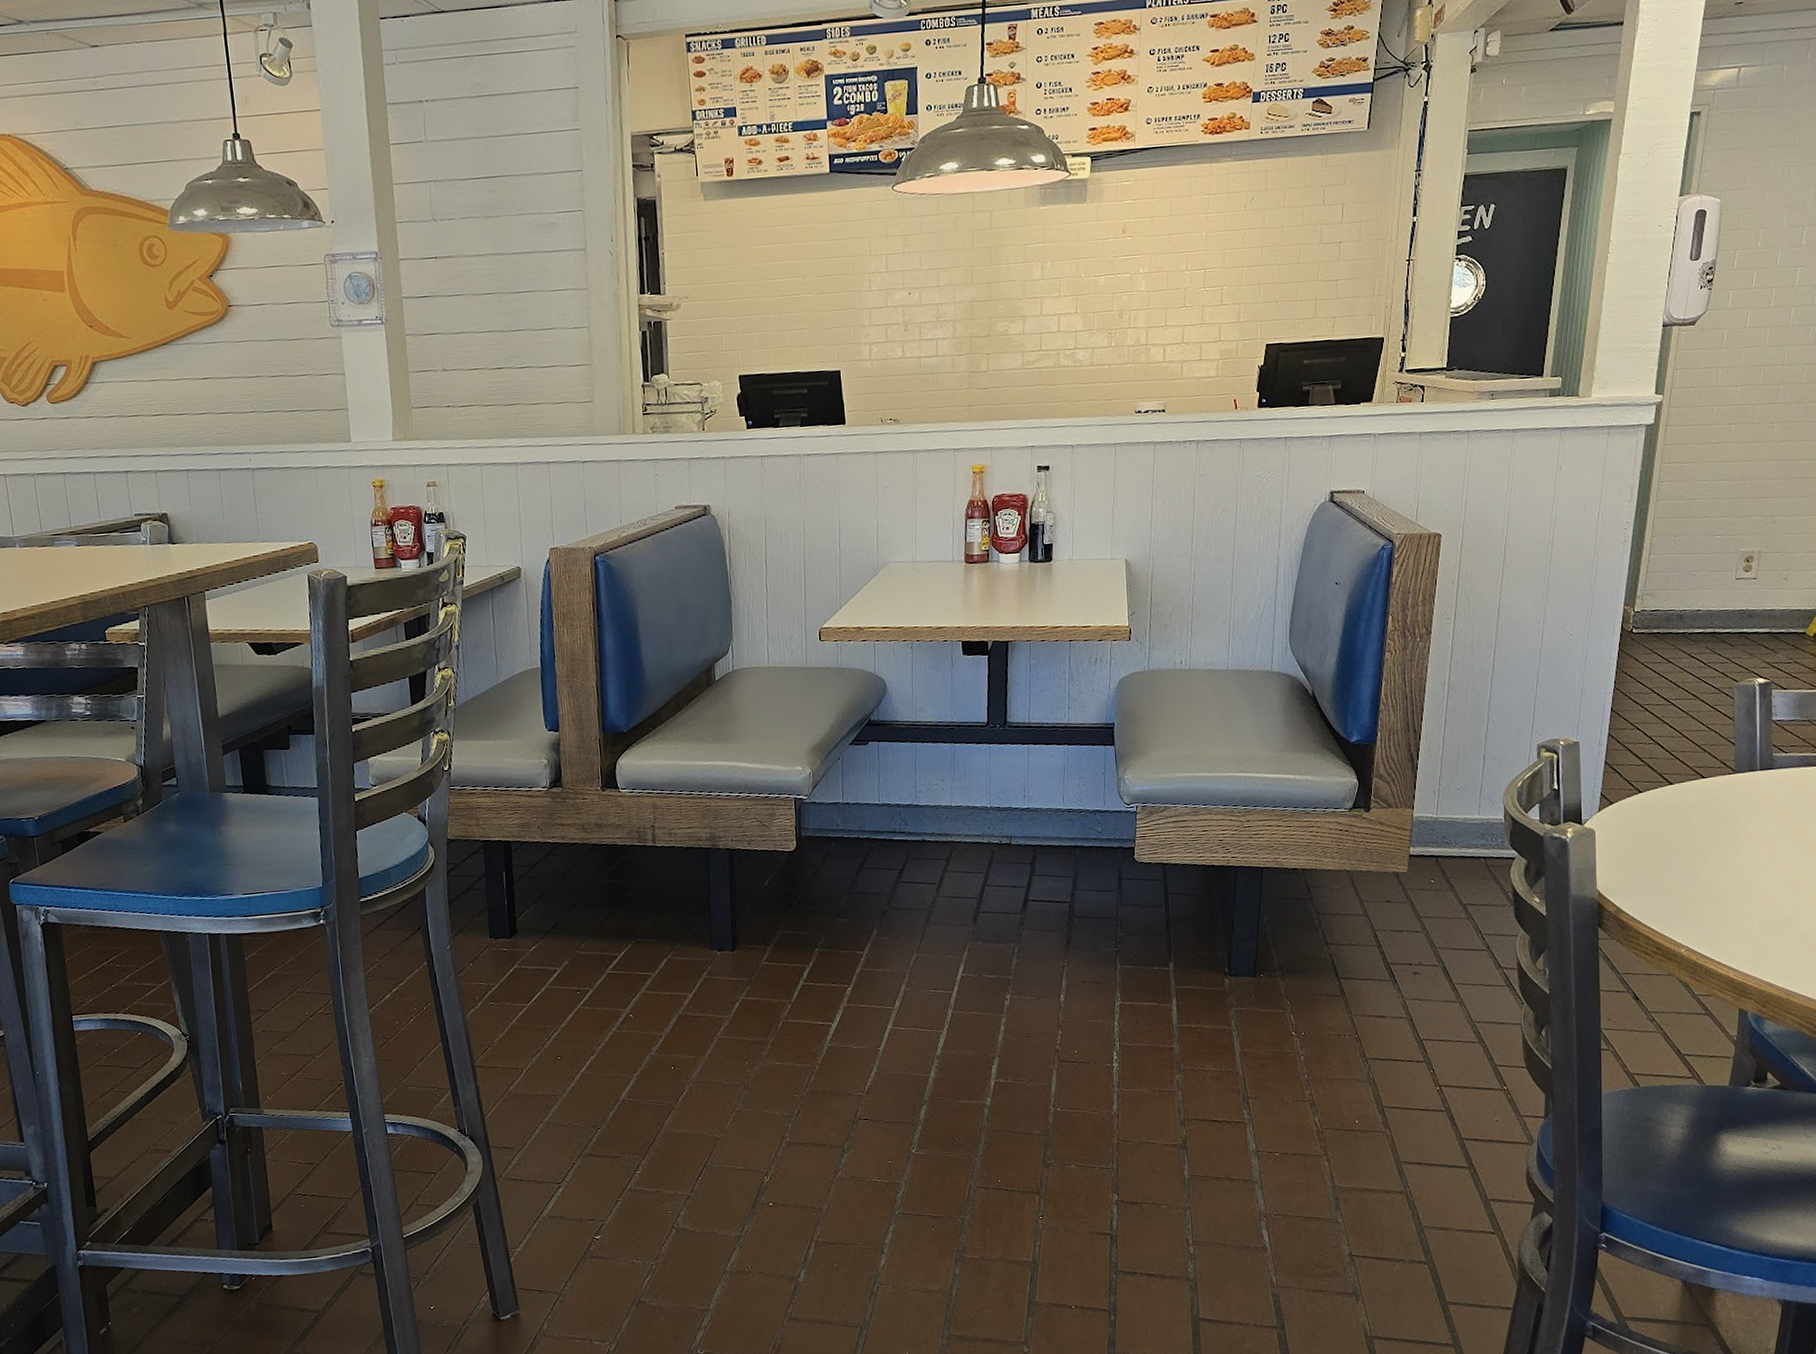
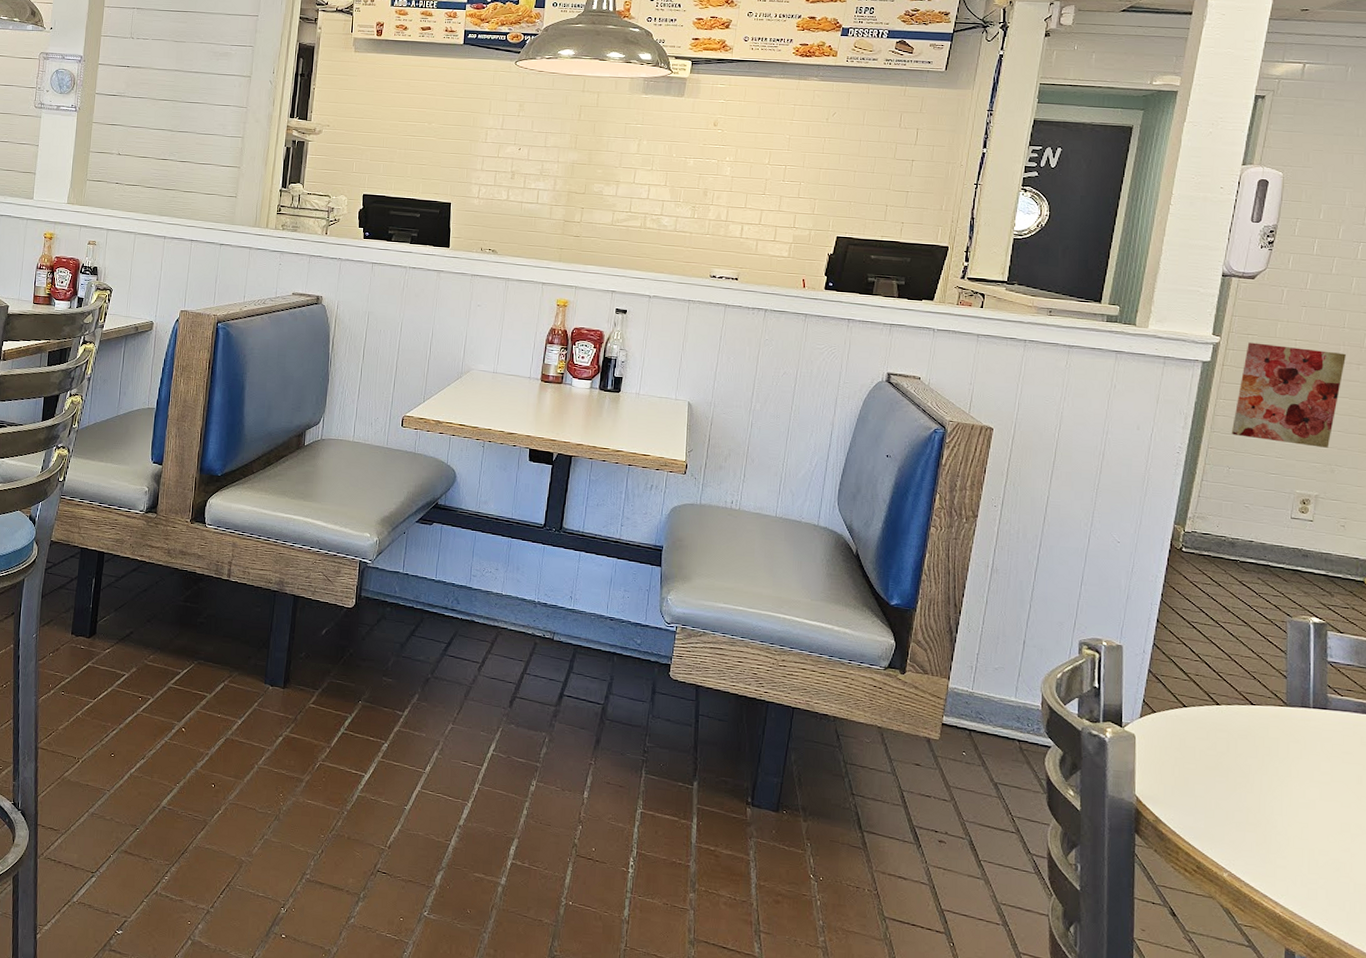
wall art: none [1676,393,1785,501] -> present [1231,342,1346,448]

